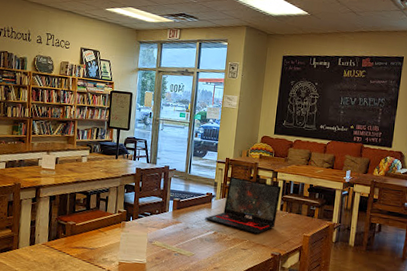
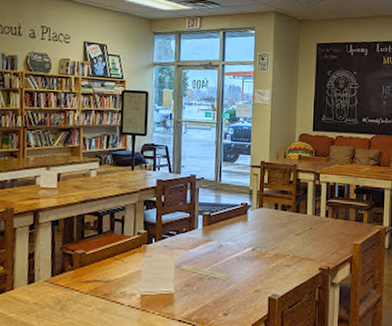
laptop: present [205,176,282,234] -> none [241,182,326,247]

